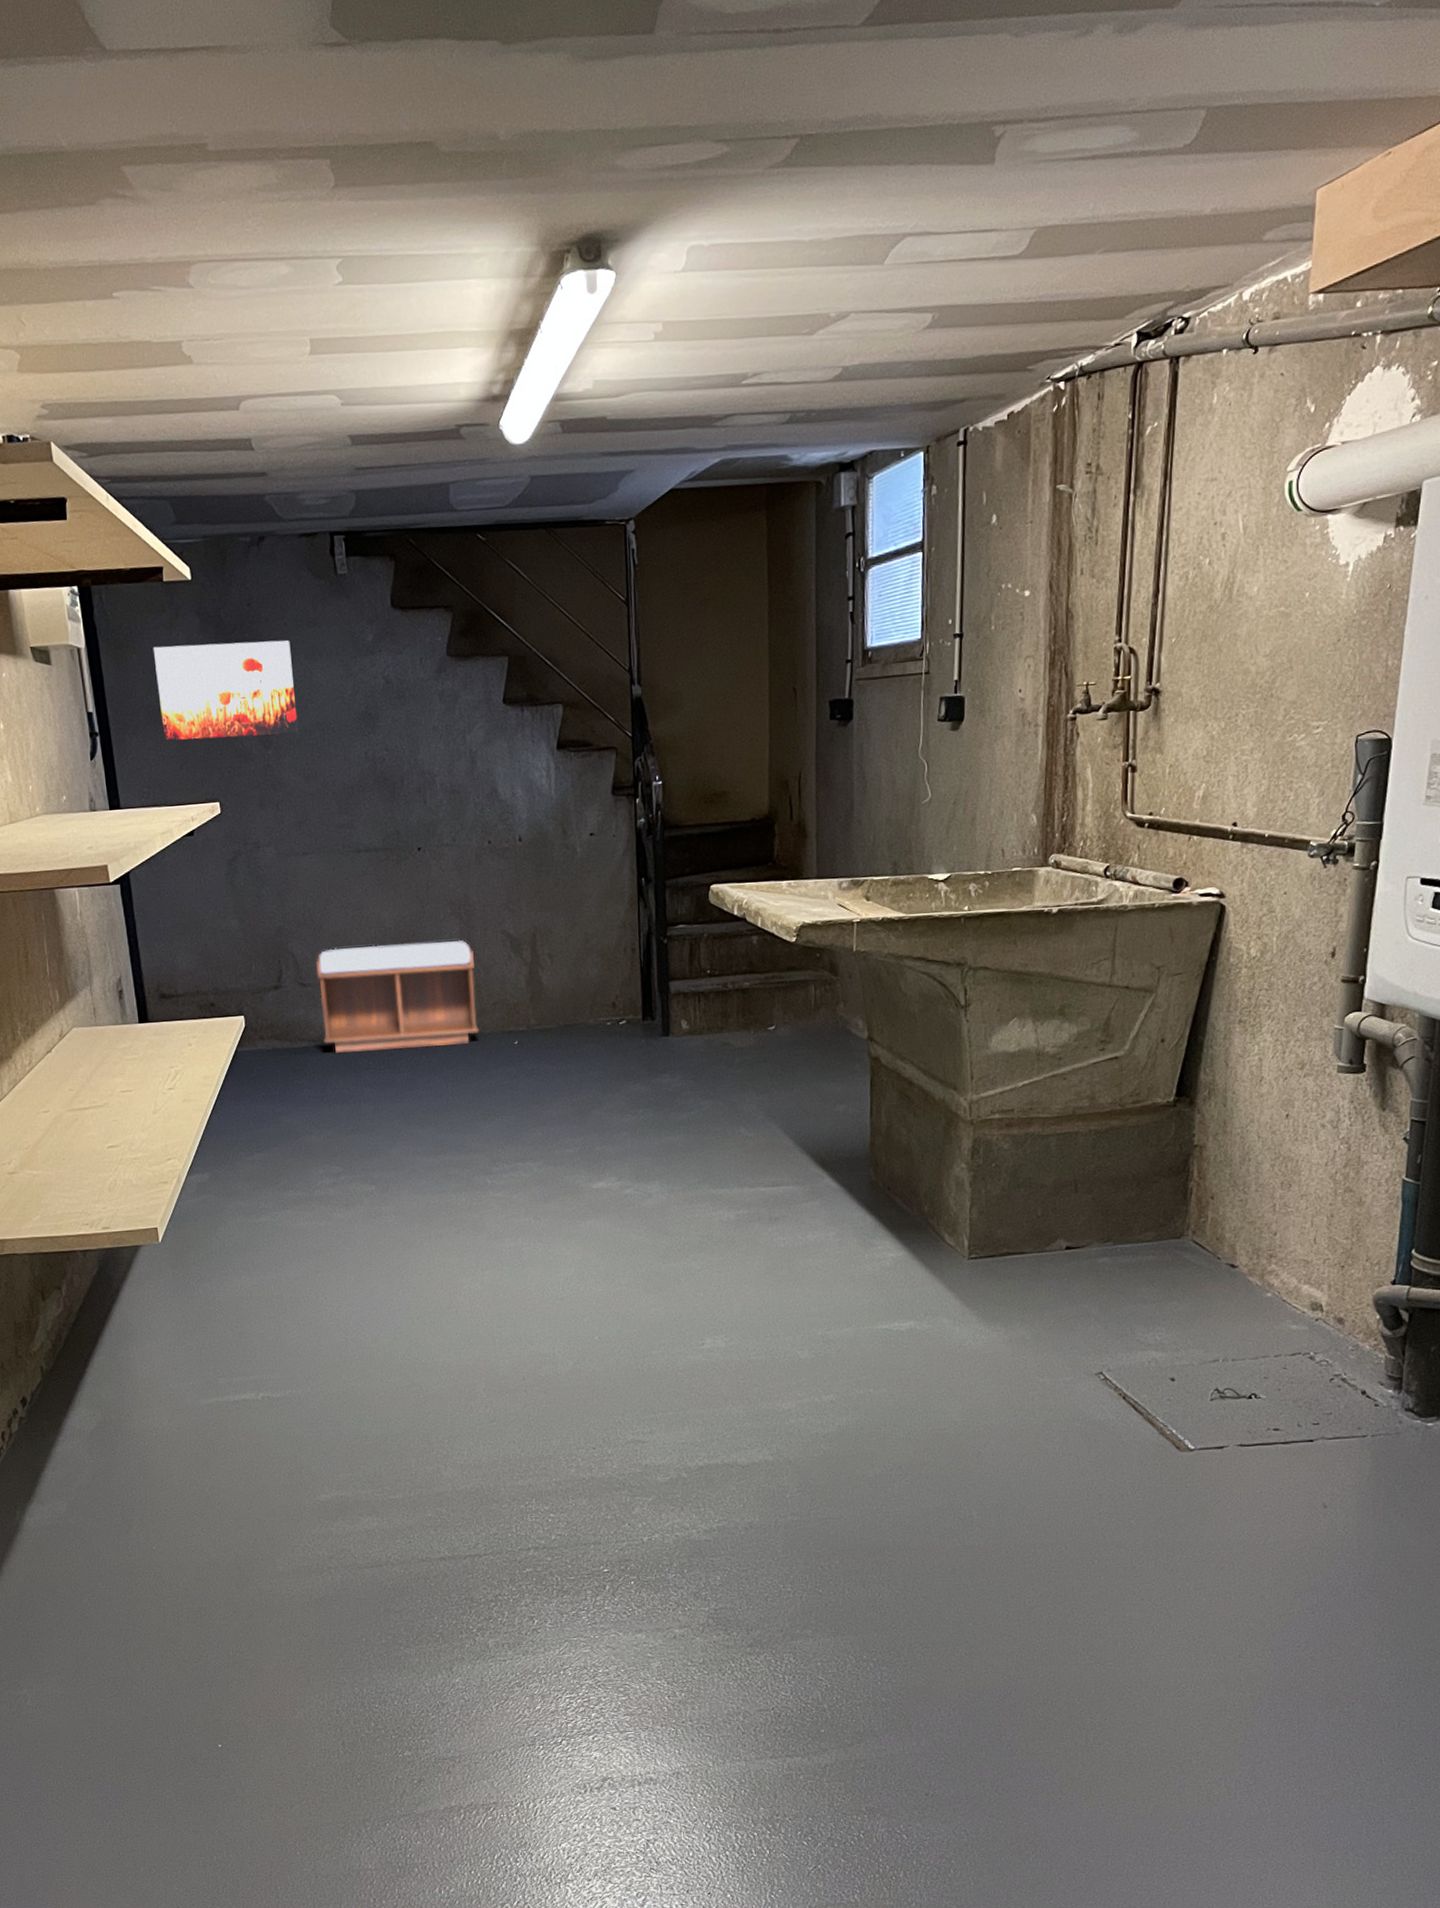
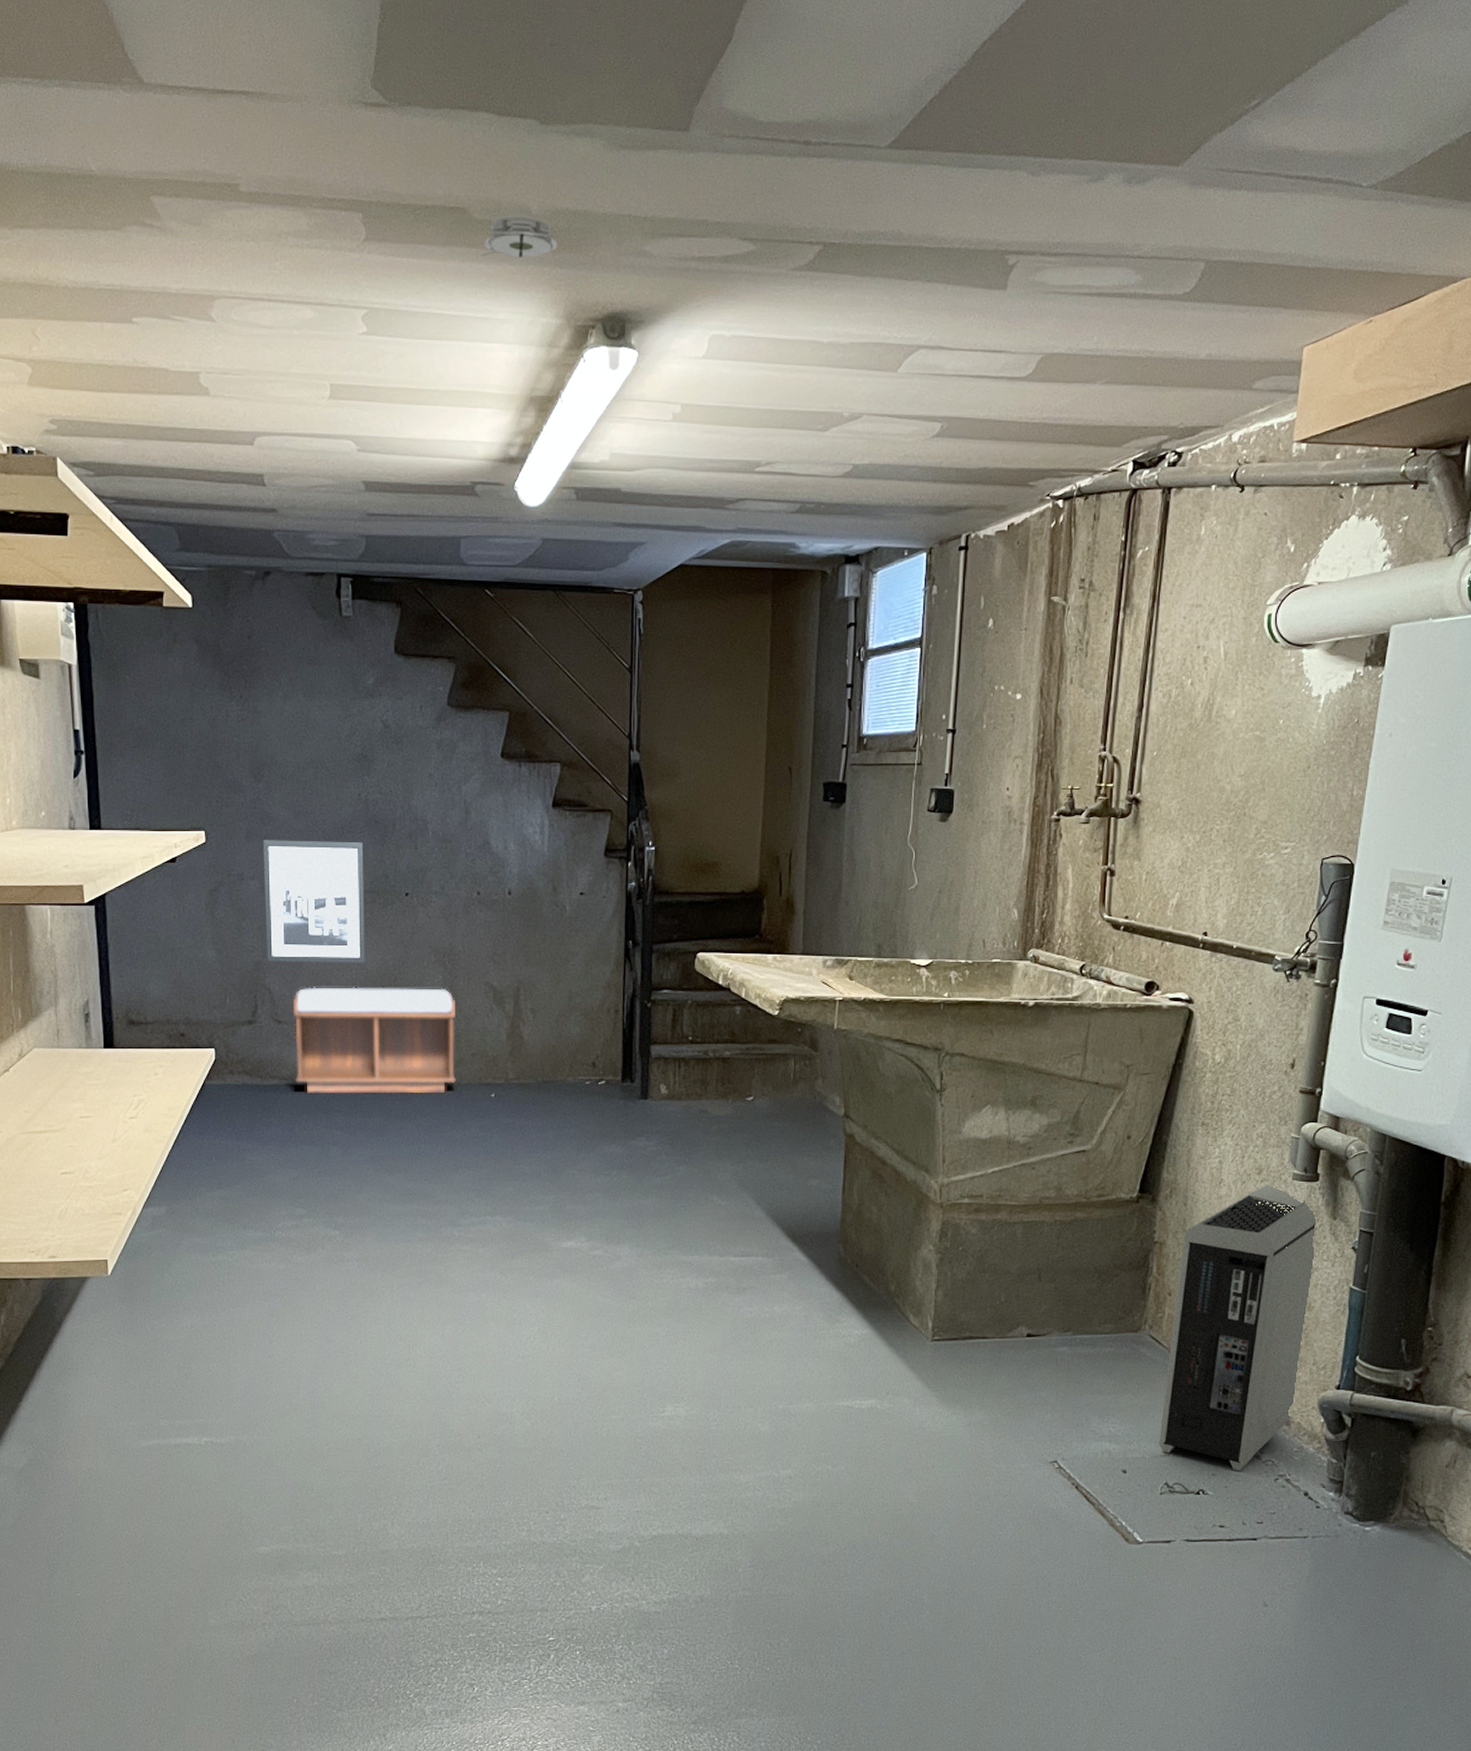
wall art: present [153,640,299,741] -> none [147,670,292,769]
wall art: none [275,800,383,927] -> present [262,840,365,963]
smoke detector: none [450,141,528,190] -> present [480,215,558,258]
air purifier: none [1207,1076,1364,1373] -> present [1159,1182,1316,1472]

